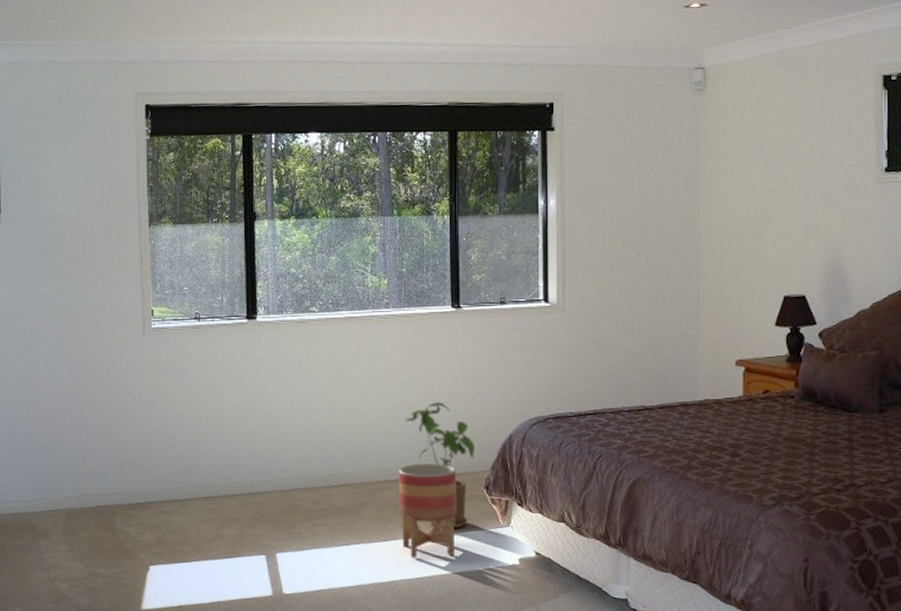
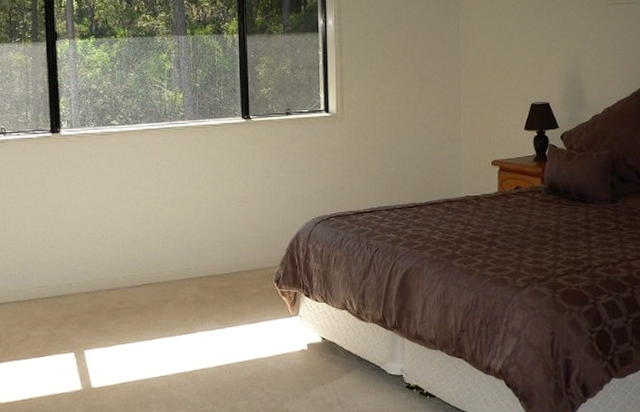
planter: present [399,463,457,558] -> none [197,261,251,349]
house plant: present [404,401,475,529] -> none [200,205,266,320]

